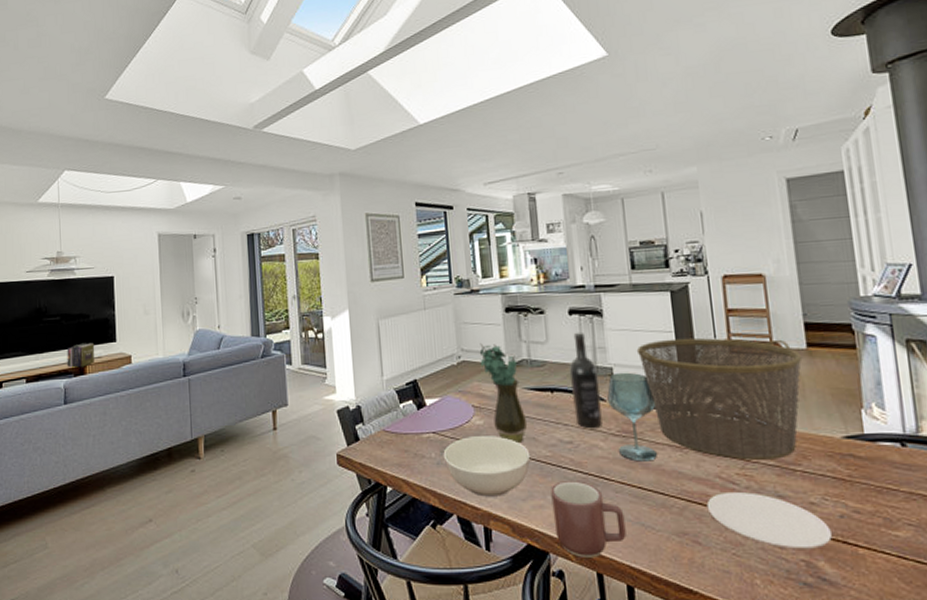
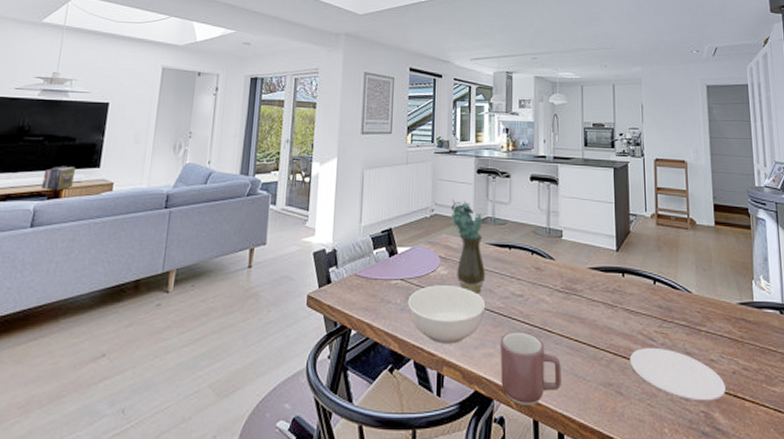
wine bottle: present [569,332,602,428] -> none [526,196,551,283]
wine glass: present [607,372,657,462] -> none [556,235,595,317]
basket: present [636,338,803,460] -> none [583,209,711,320]

